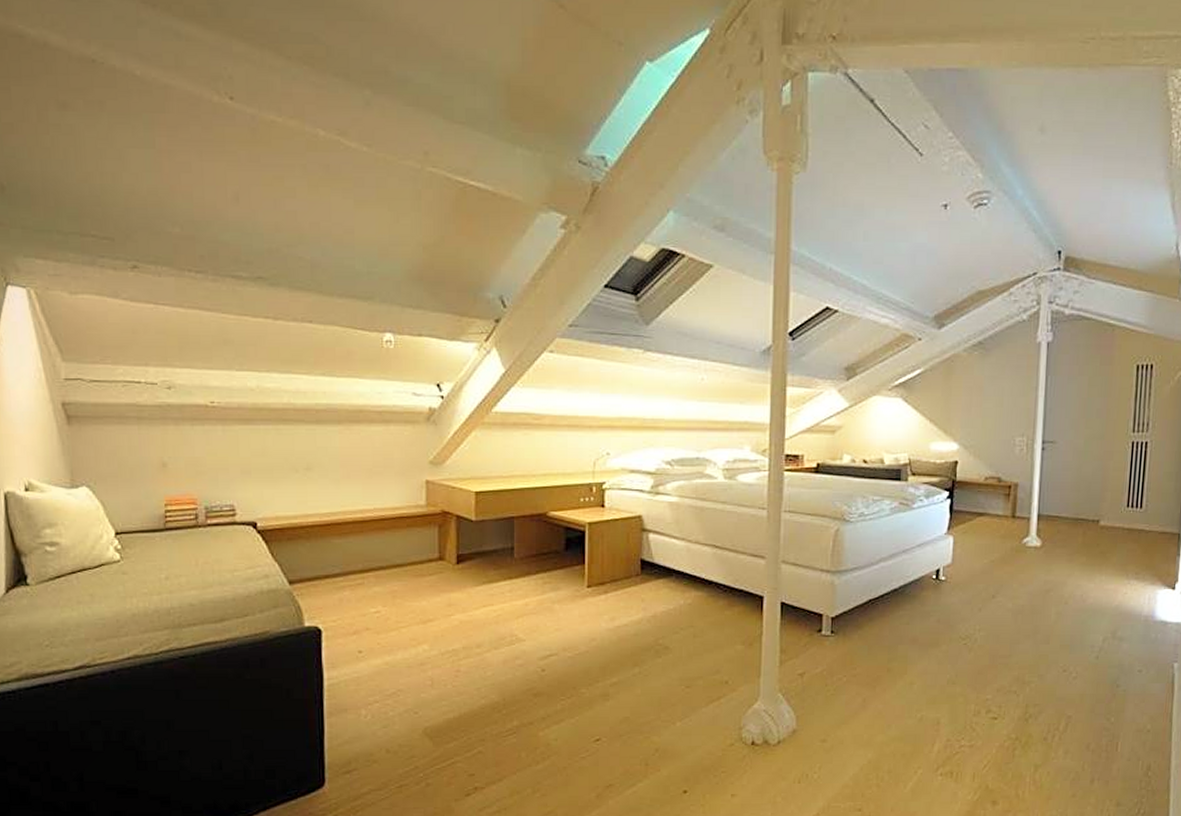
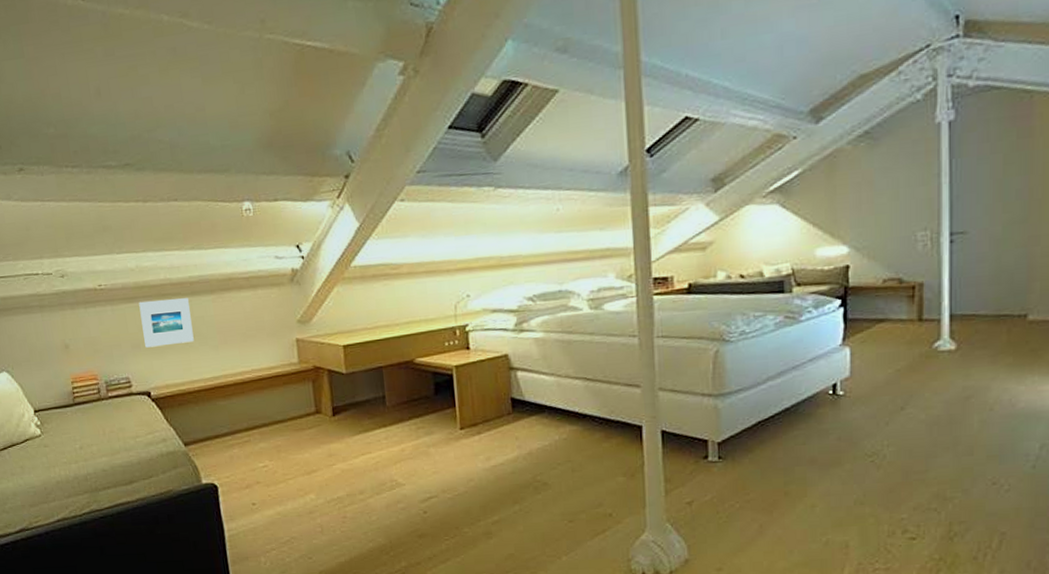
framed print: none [255,424,313,475] -> present [139,298,194,348]

